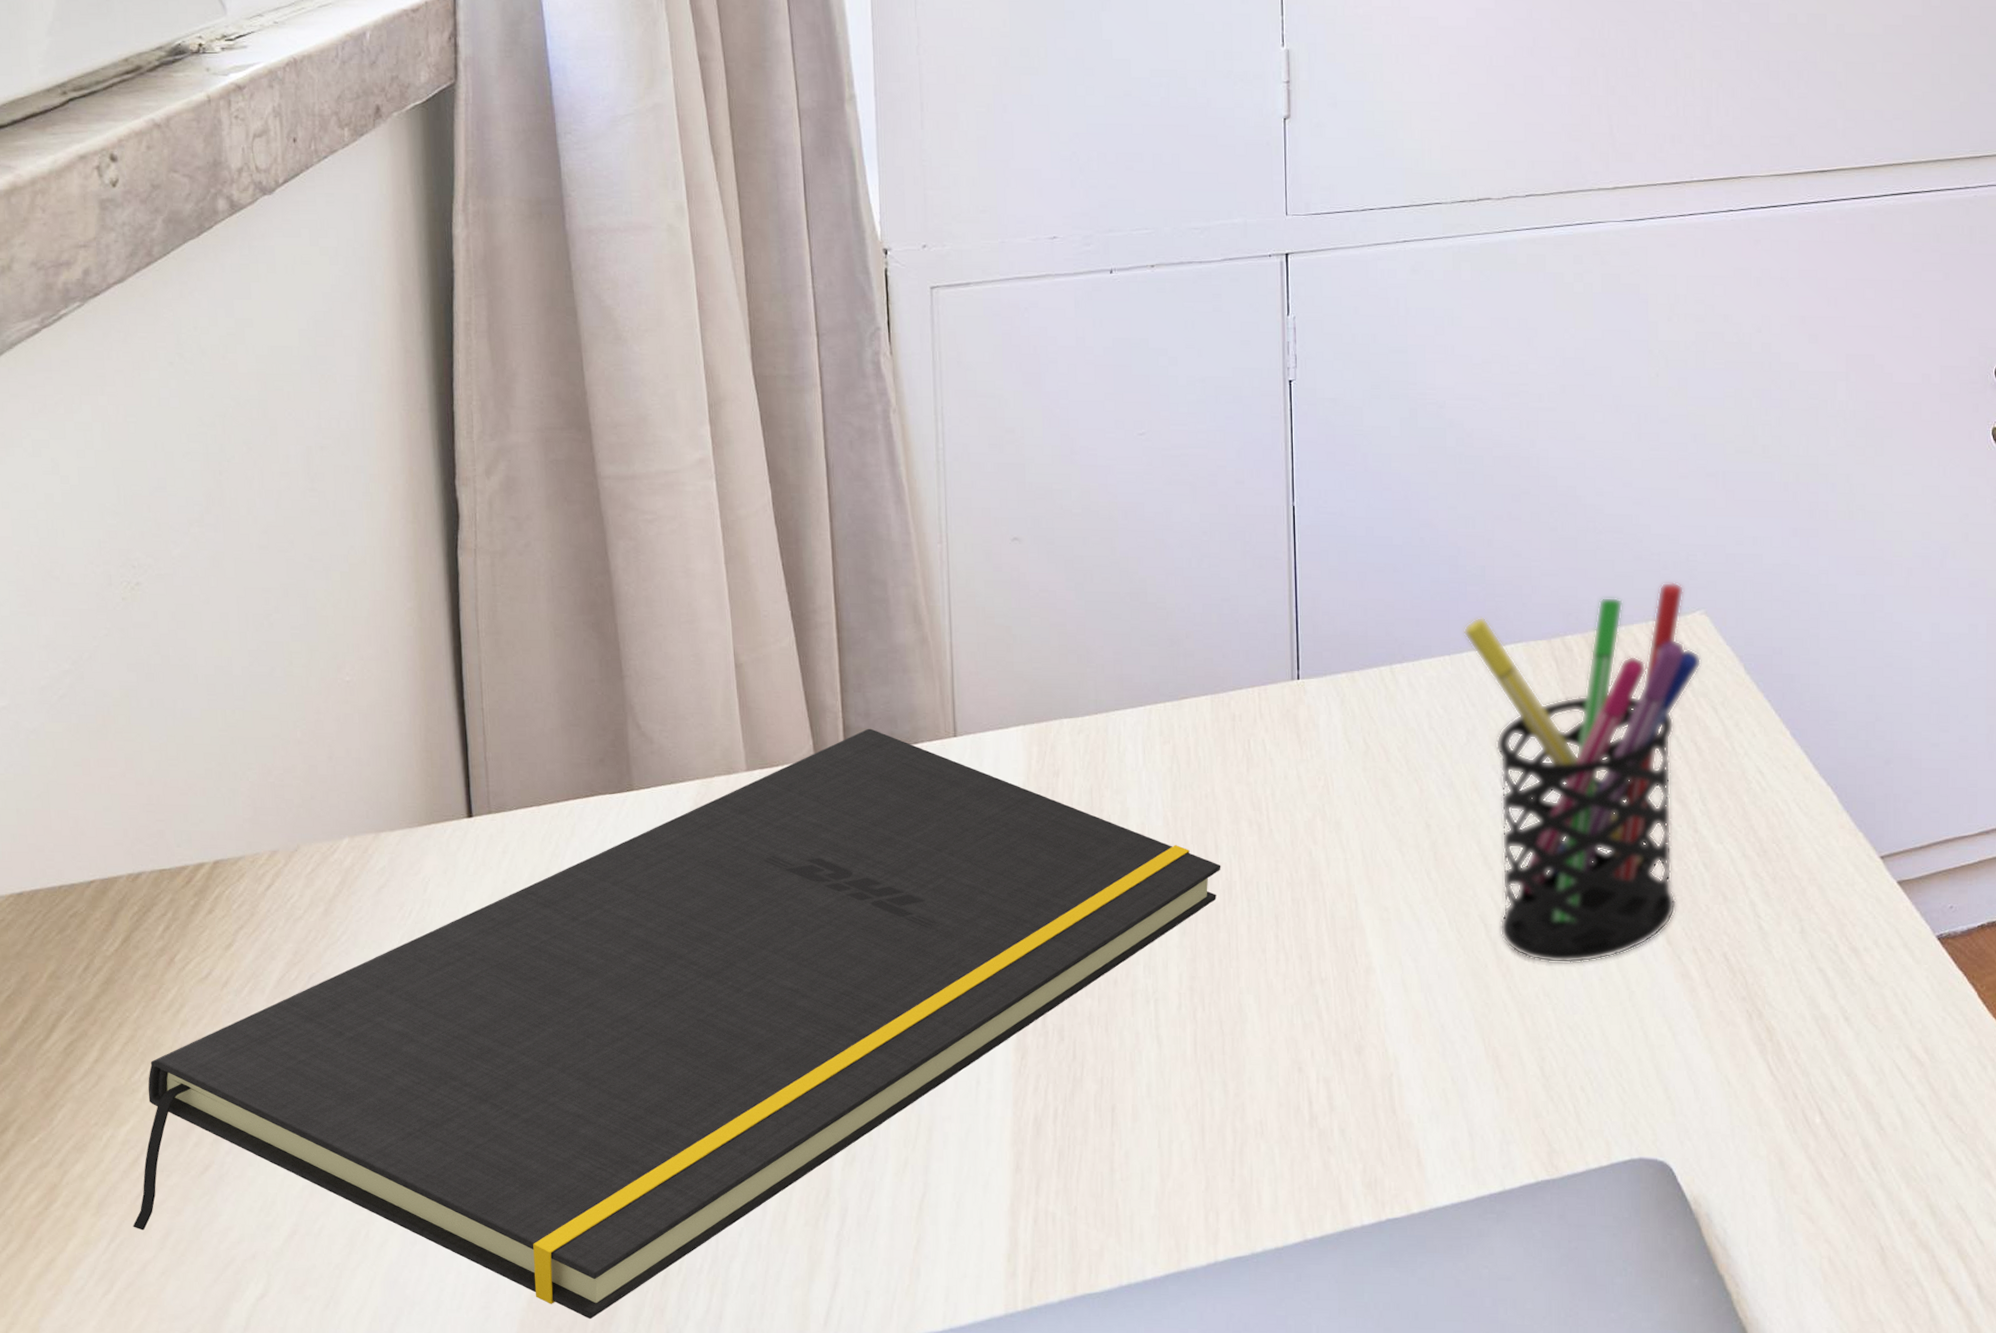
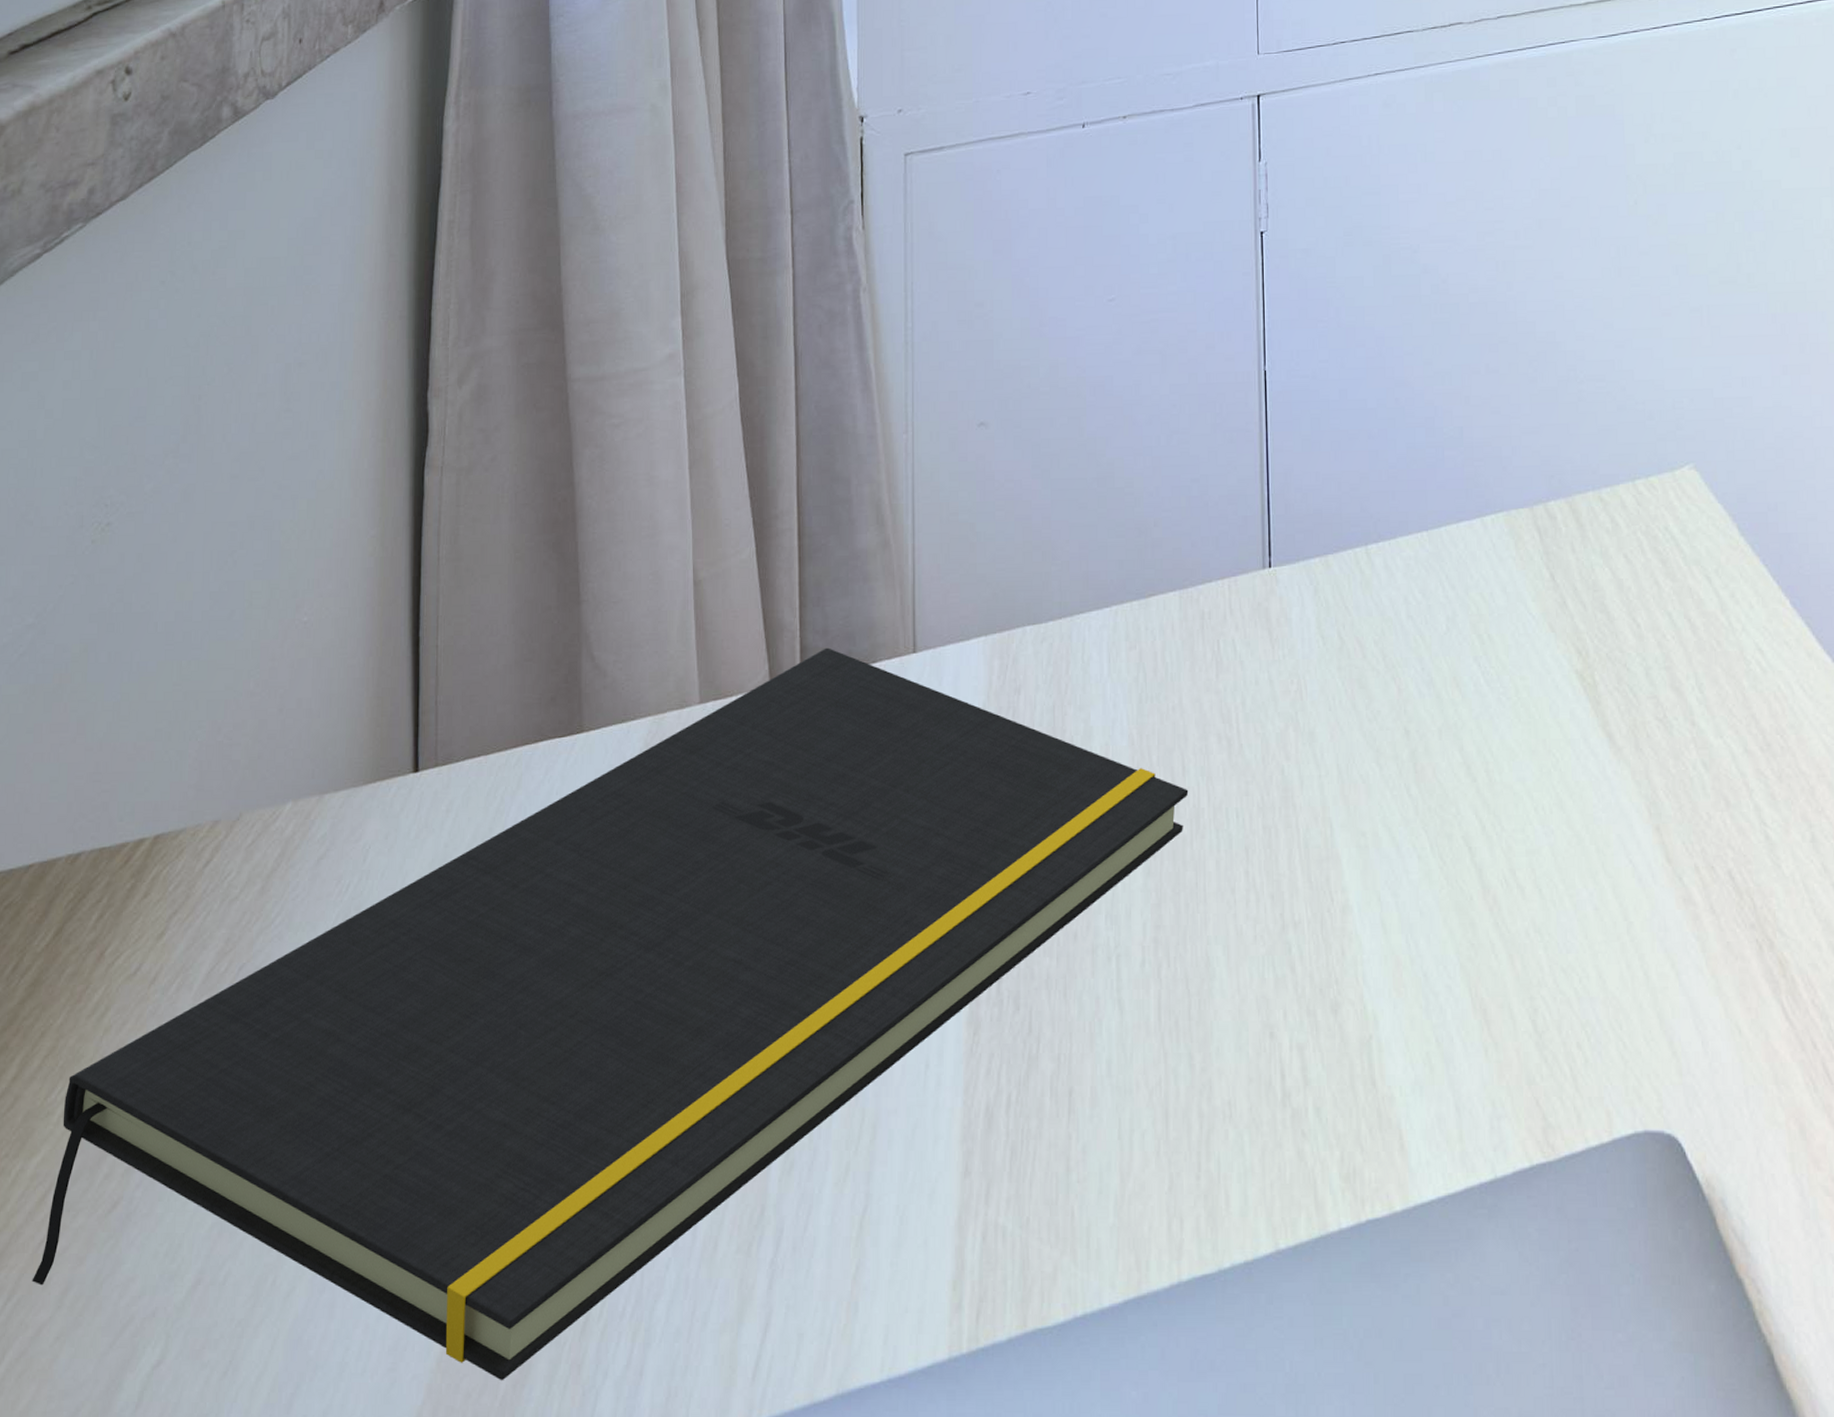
pen holder: present [1463,582,1702,964] -> none [1441,434,1693,891]

